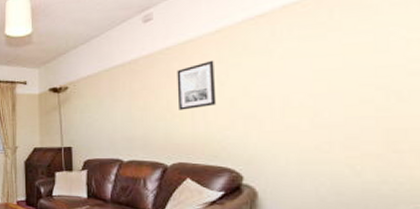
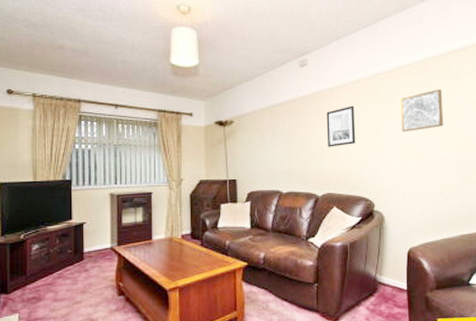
wall art: none [281,28,351,88] -> present [401,88,443,132]

